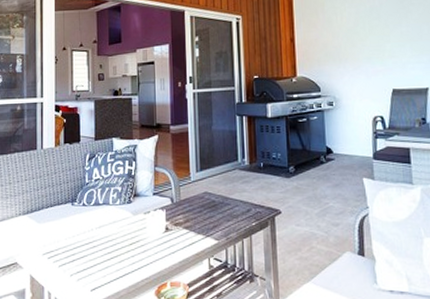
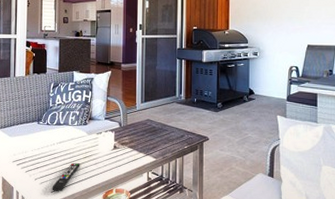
remote control: none [92,252,126,289] -> present [52,163,80,191]

